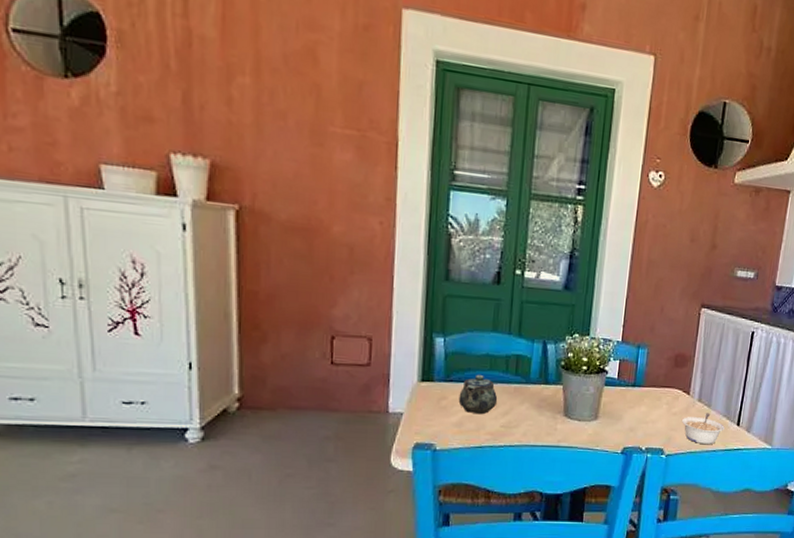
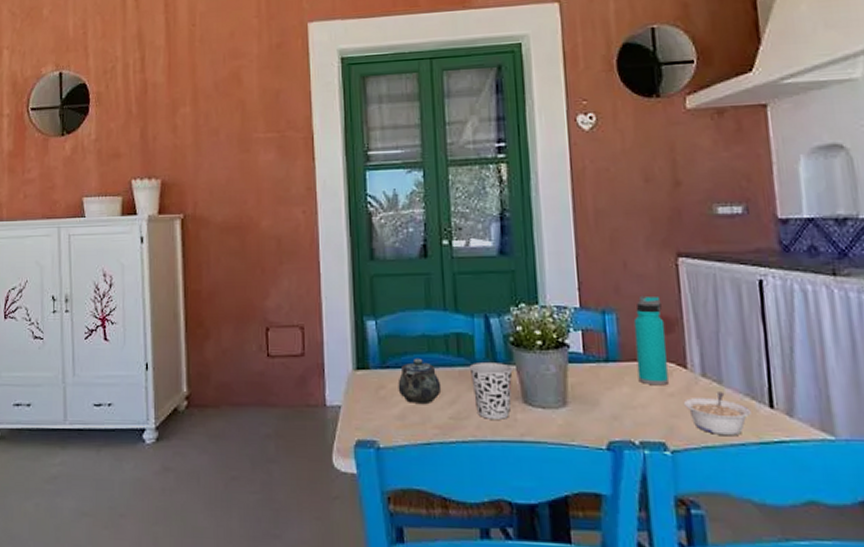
cup: none [524,381,560,429] -> present [469,363,513,419]
water bottle: none [654,336,683,407] -> present [633,295,669,386]

